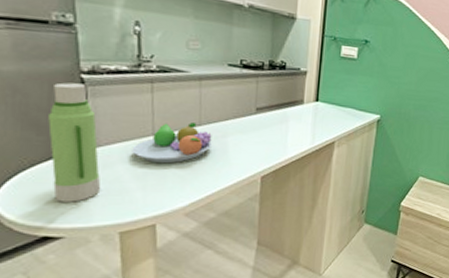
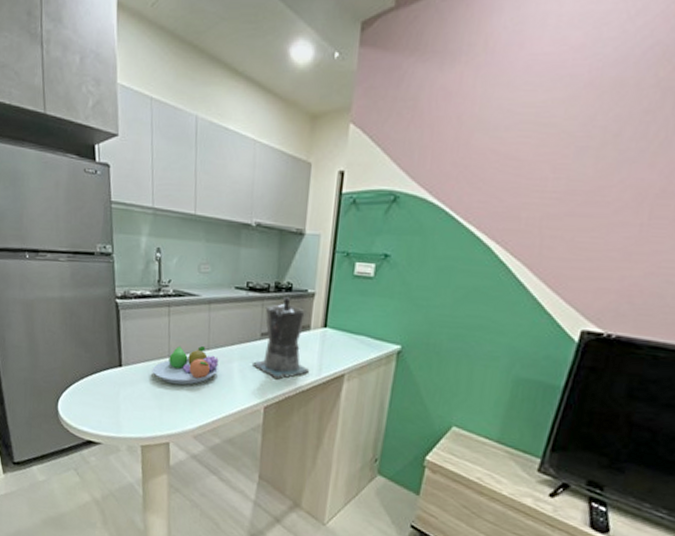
water bottle: present [48,82,101,202] -> none [93,306,129,414]
coffee maker: none [248,74,304,150] -> present [253,297,310,380]

